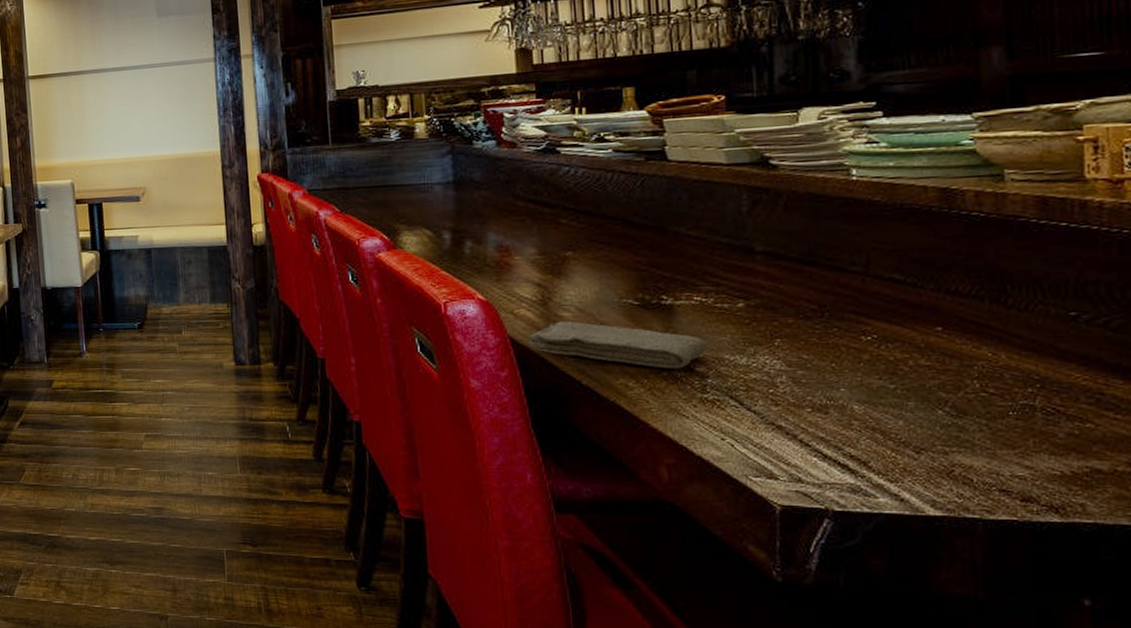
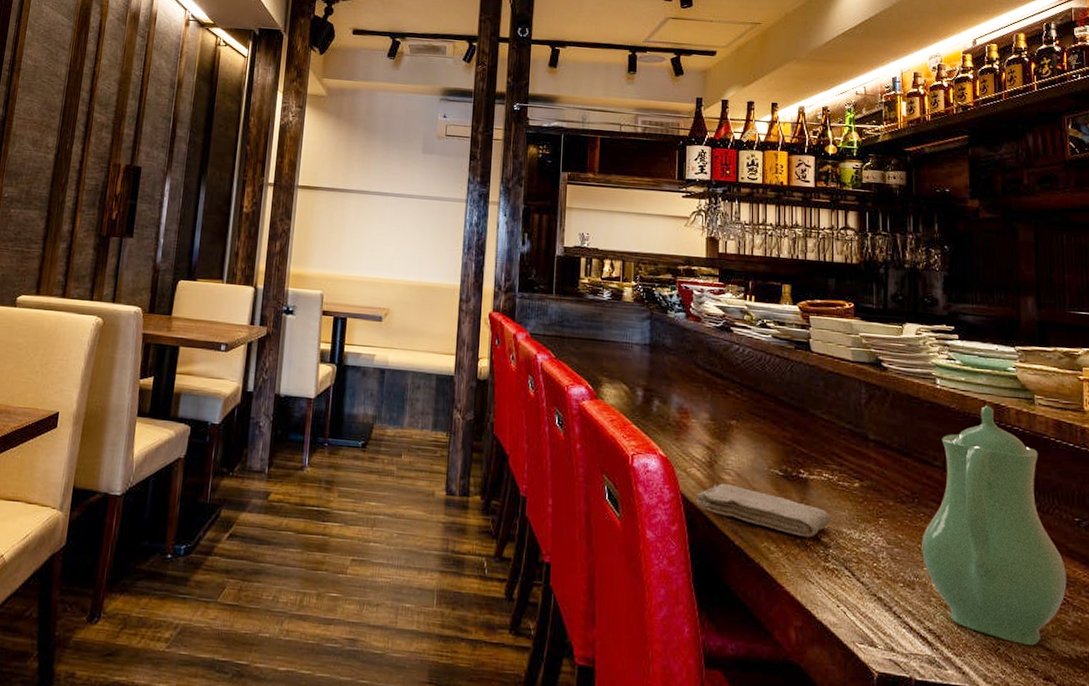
teapot: none [836,191,1056,464] -> present [922,405,1067,645]

